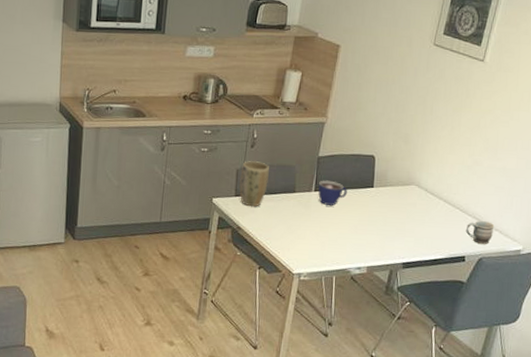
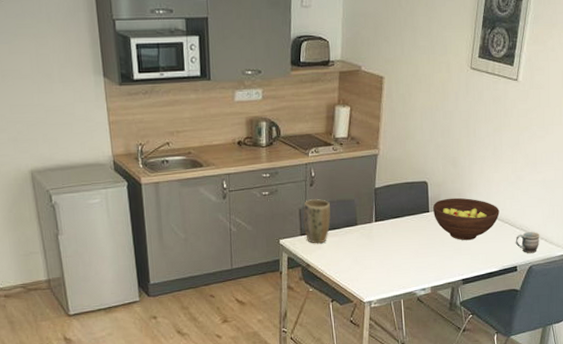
cup: present [318,180,347,206] -> none [378,210,405,235]
fruit bowl: none [378,175,451,223] -> present [433,197,500,241]

